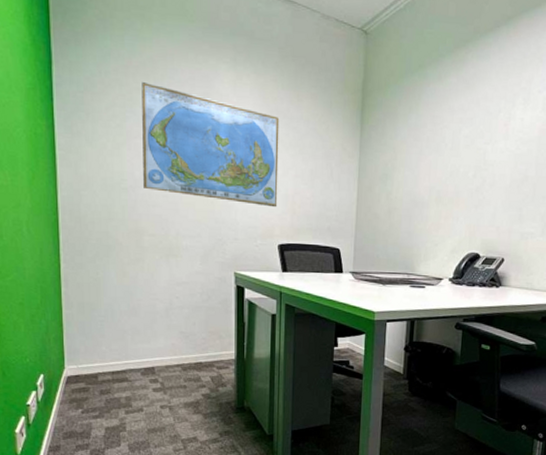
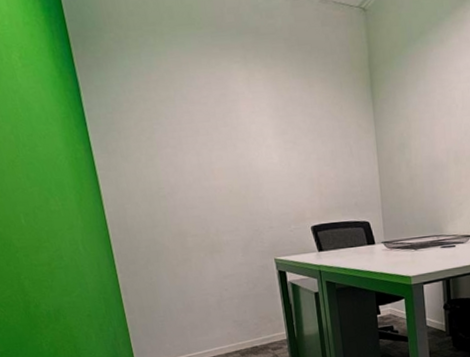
world map: present [142,82,280,208] -> none [163,94,305,194]

